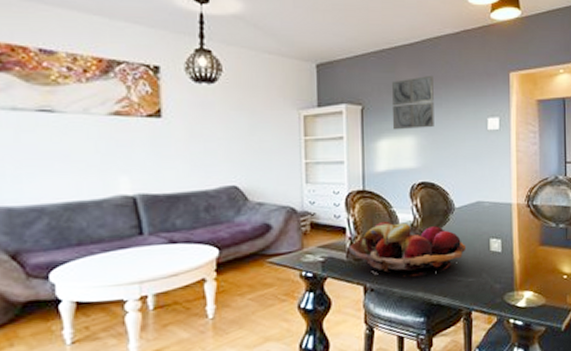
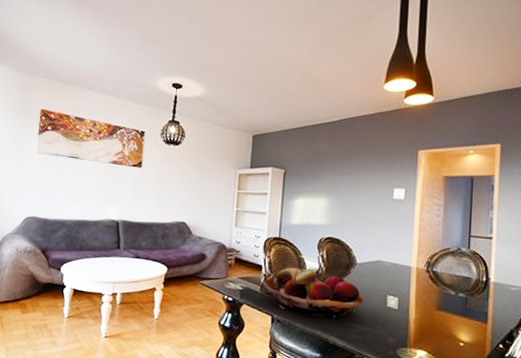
wall art: present [392,76,434,130] -> none [308,149,347,193]

